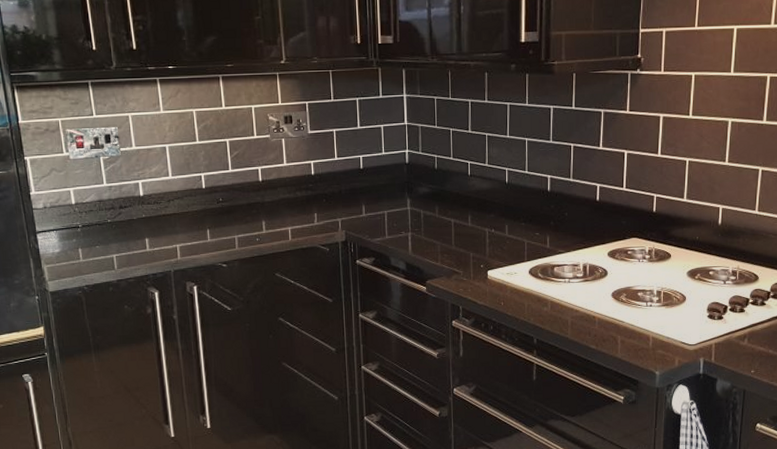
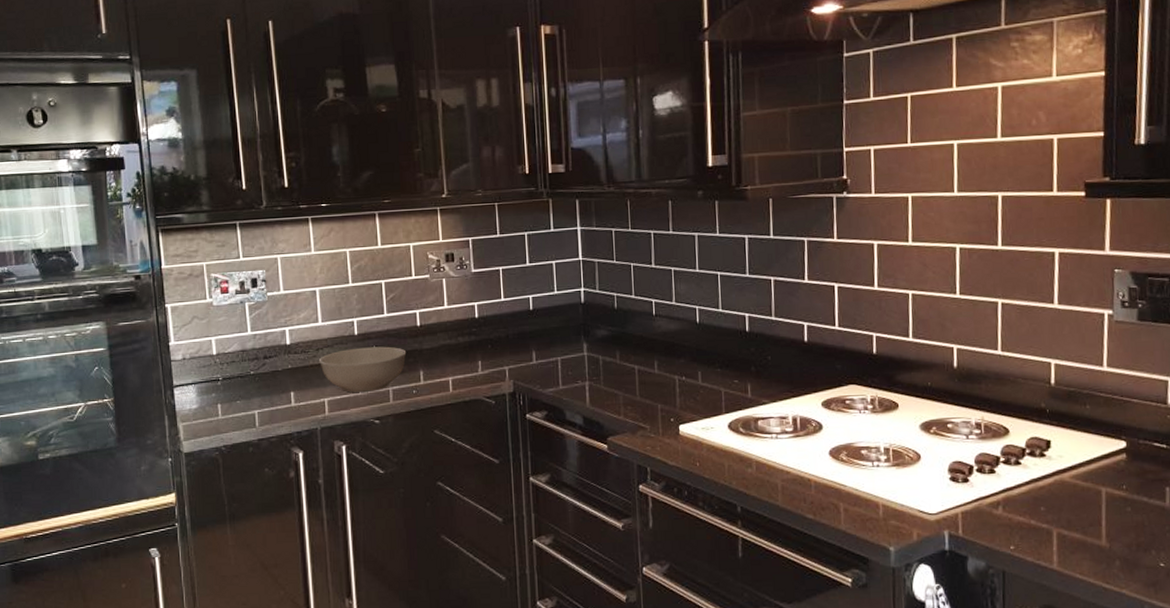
bowl: none [170,199,250,240] -> present [318,346,407,393]

